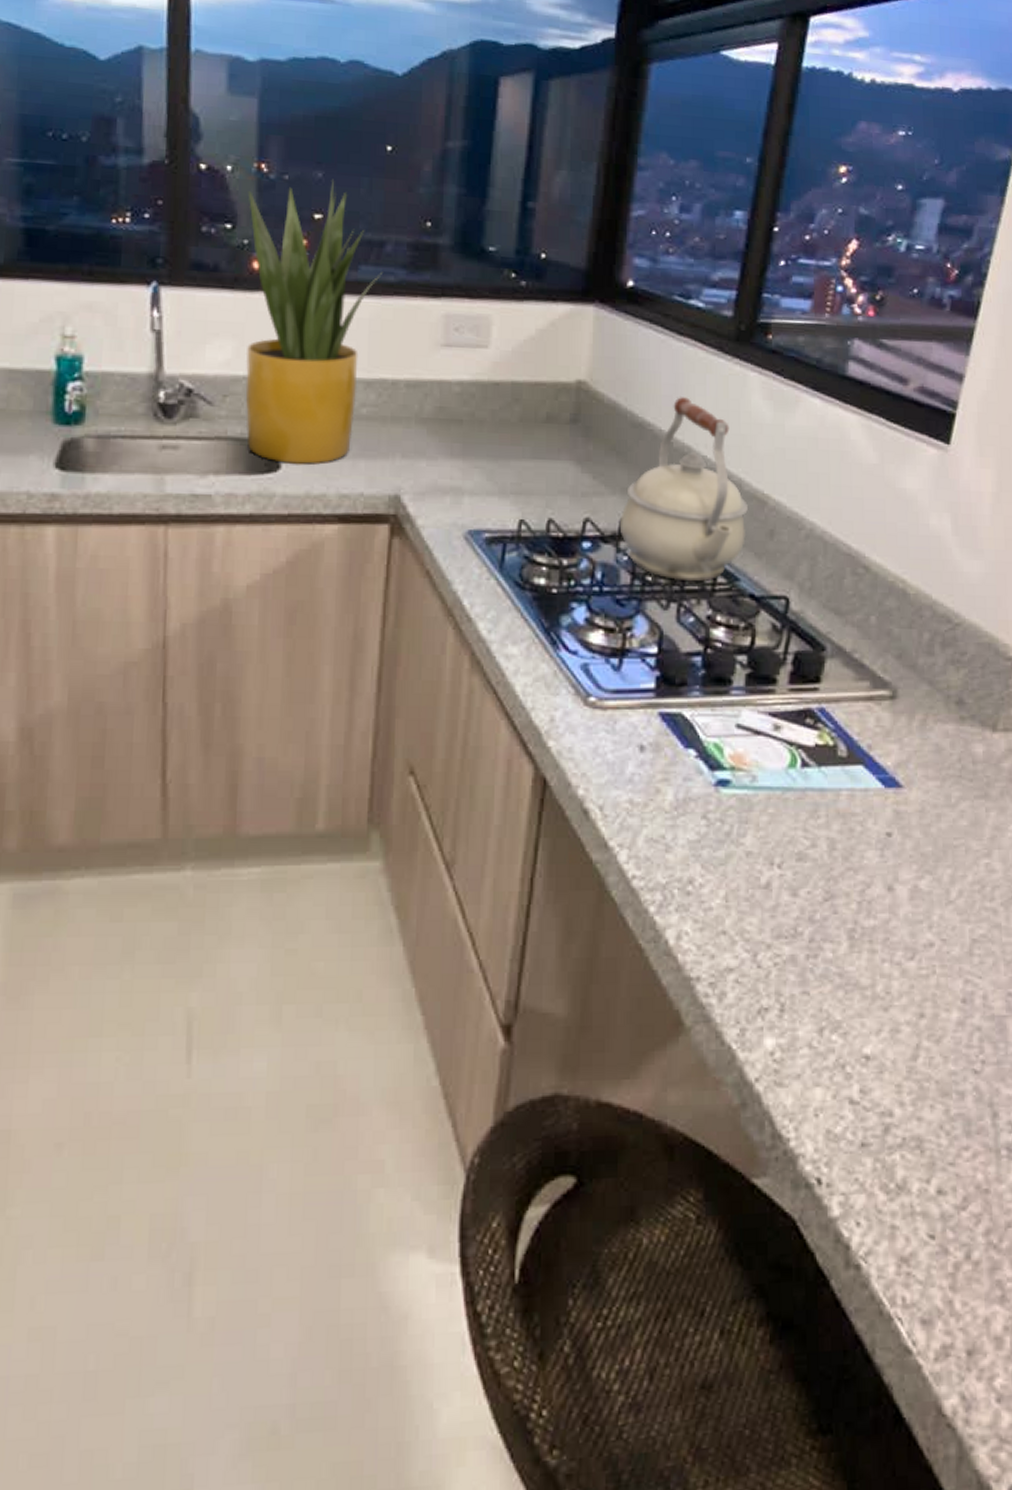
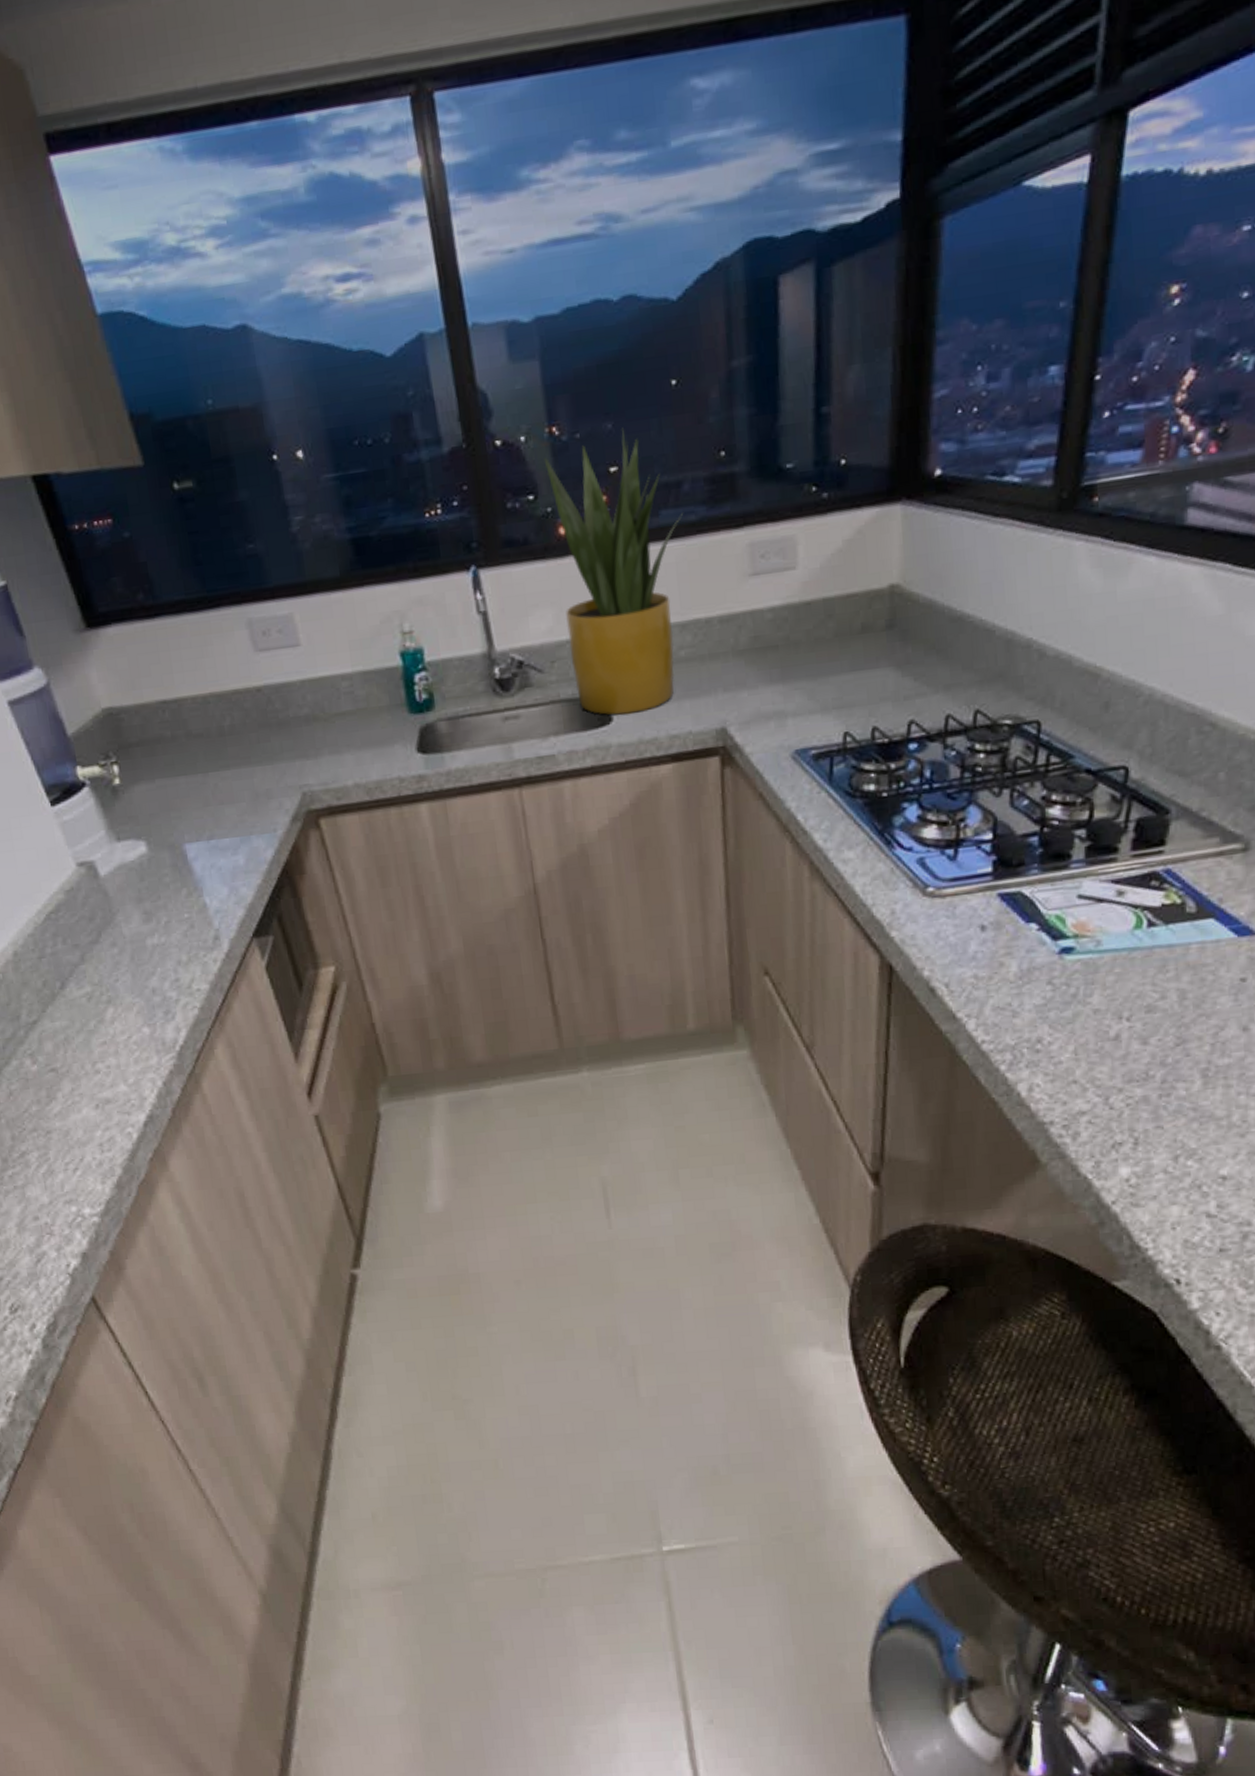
kettle: present [619,395,748,582] -> none [945,580,1080,768]

